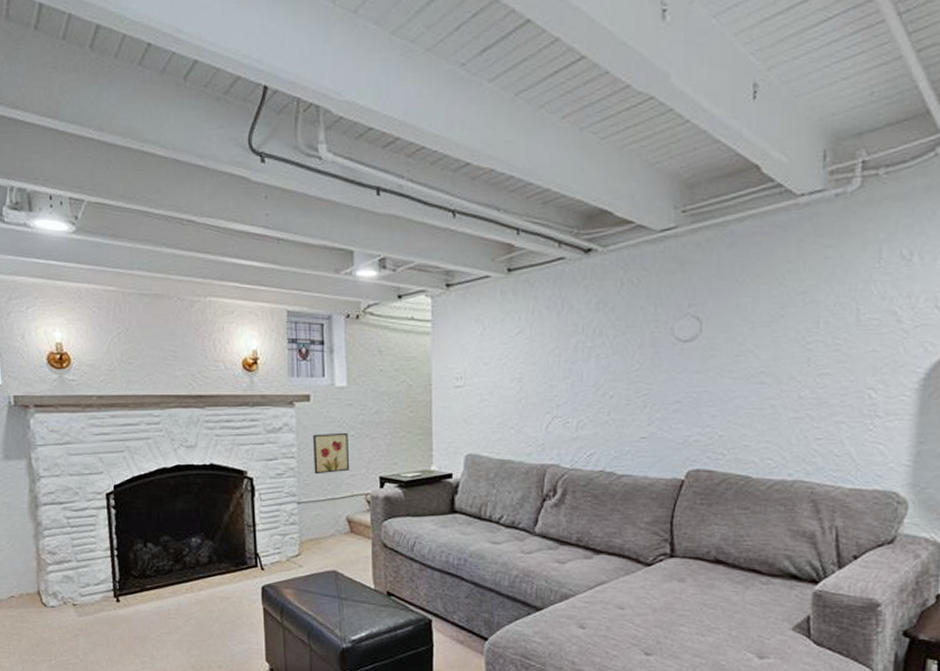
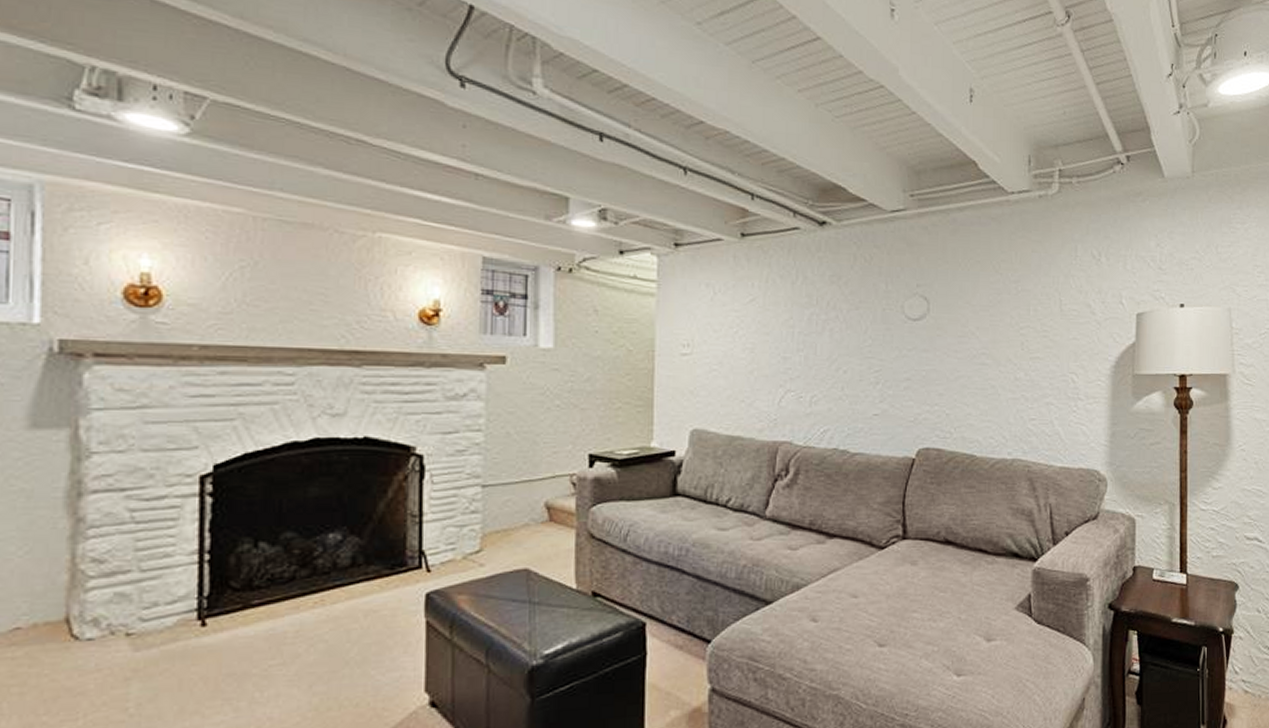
wall art: present [313,432,349,475] -> none [506,401,552,451]

